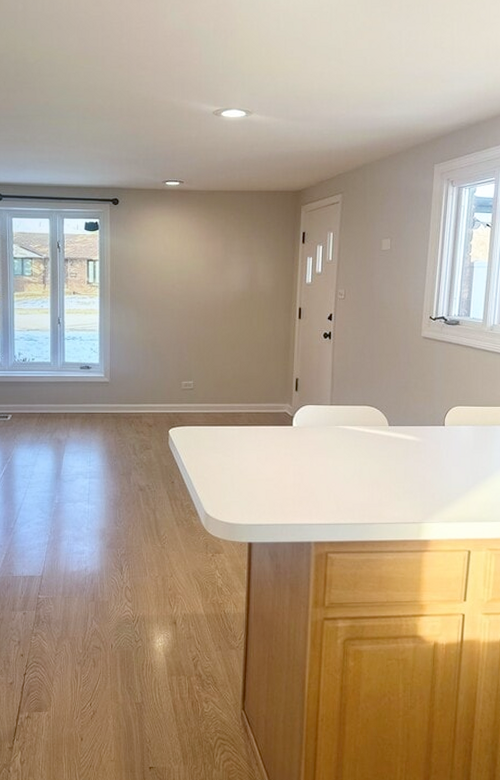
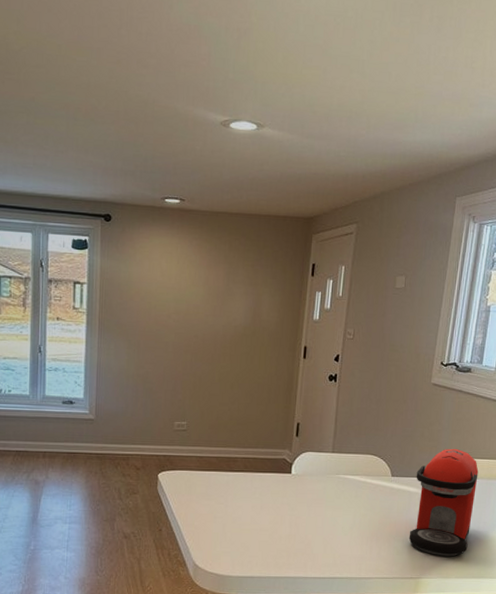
coffee maker: none [409,397,473,501] -> present [409,448,479,557]

